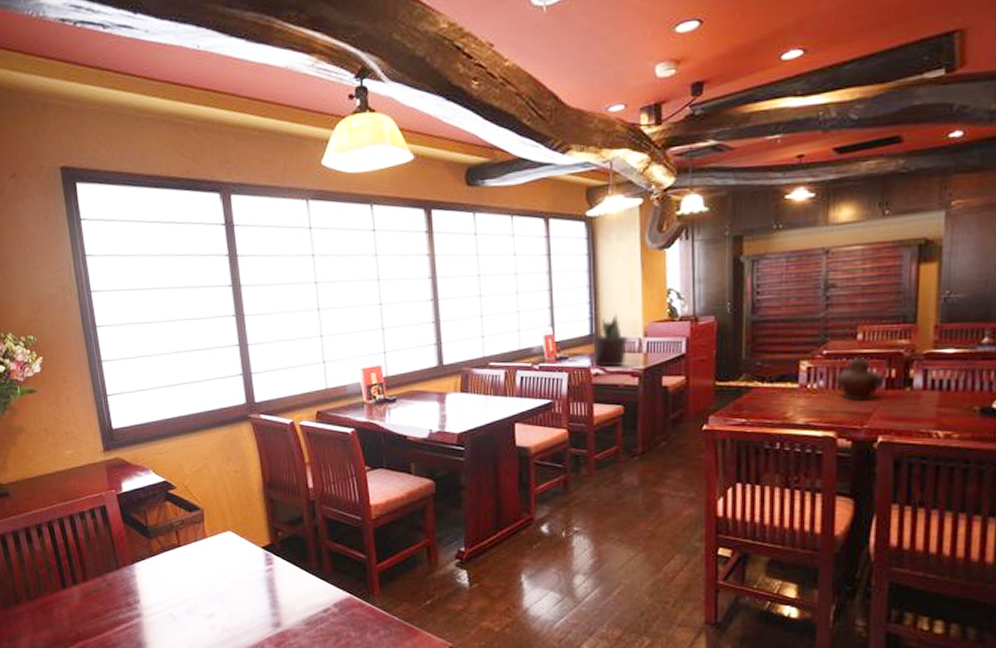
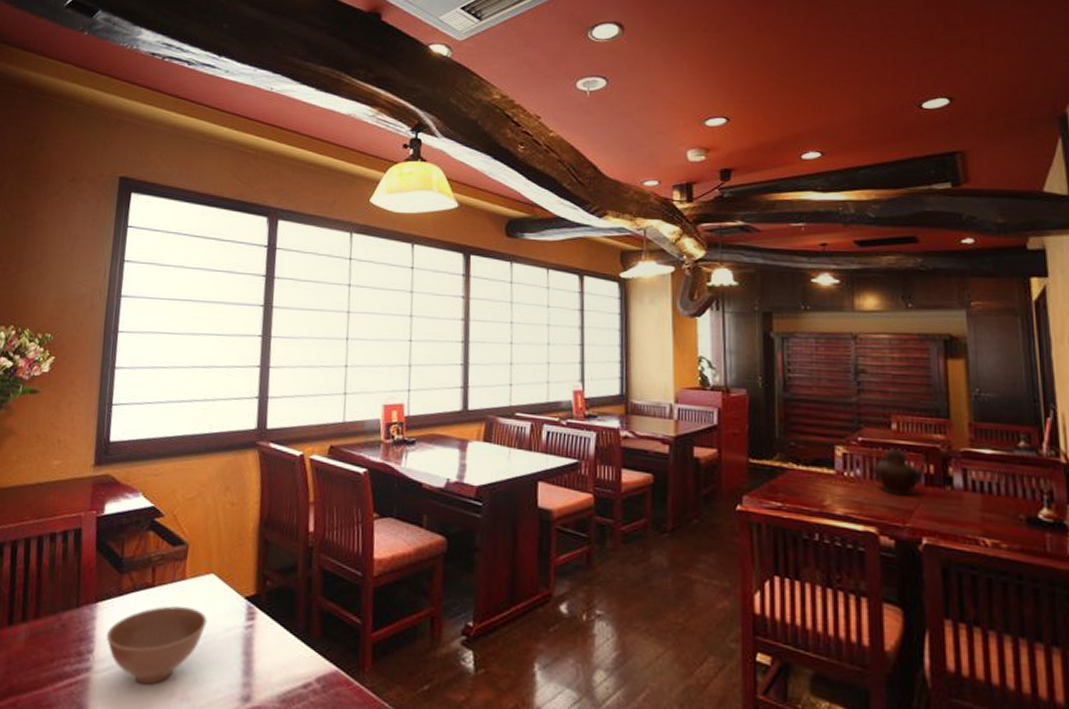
bowl: none [147,560,232,622] -> present [106,606,207,685]
planter: present [591,313,629,368] -> none [621,373,659,432]

